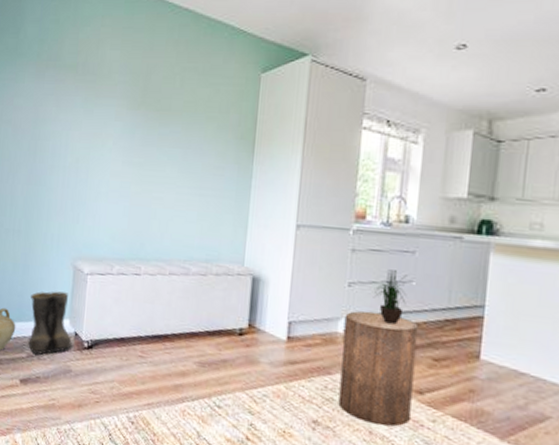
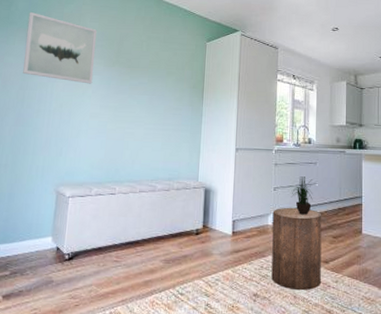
boots: present [28,291,73,355] -> none [12,213,55,271]
wall art: none [34,40,118,133] -> present [23,12,97,84]

